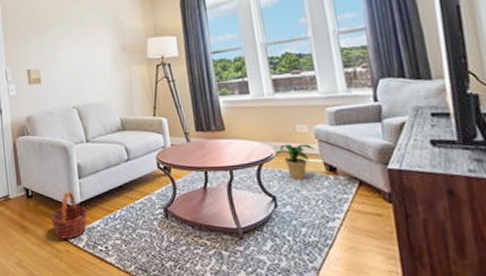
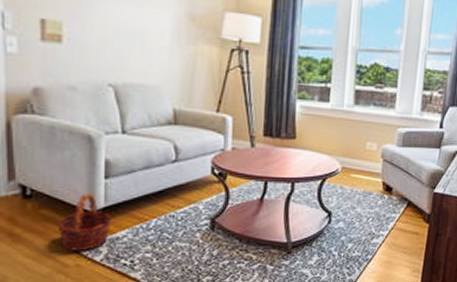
potted plant: present [274,143,314,179] -> none [340,160,377,197]

